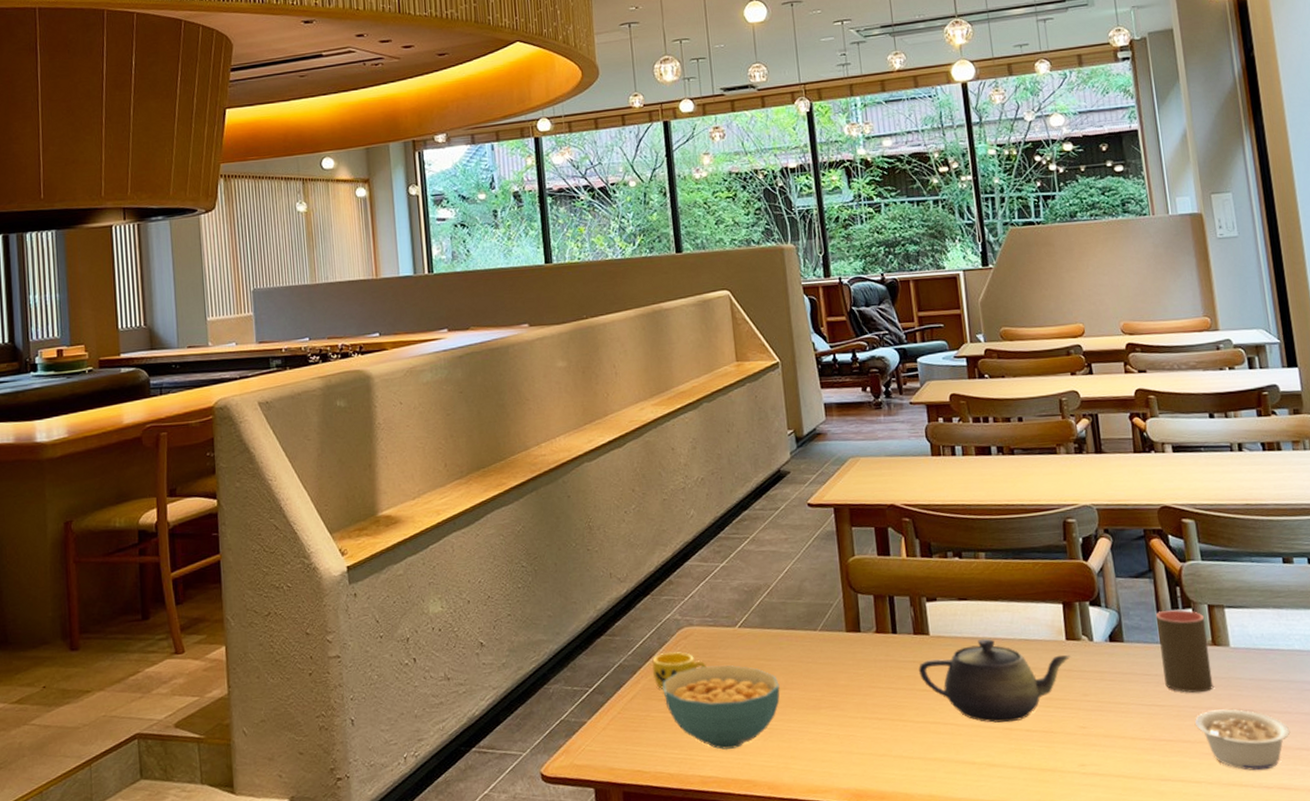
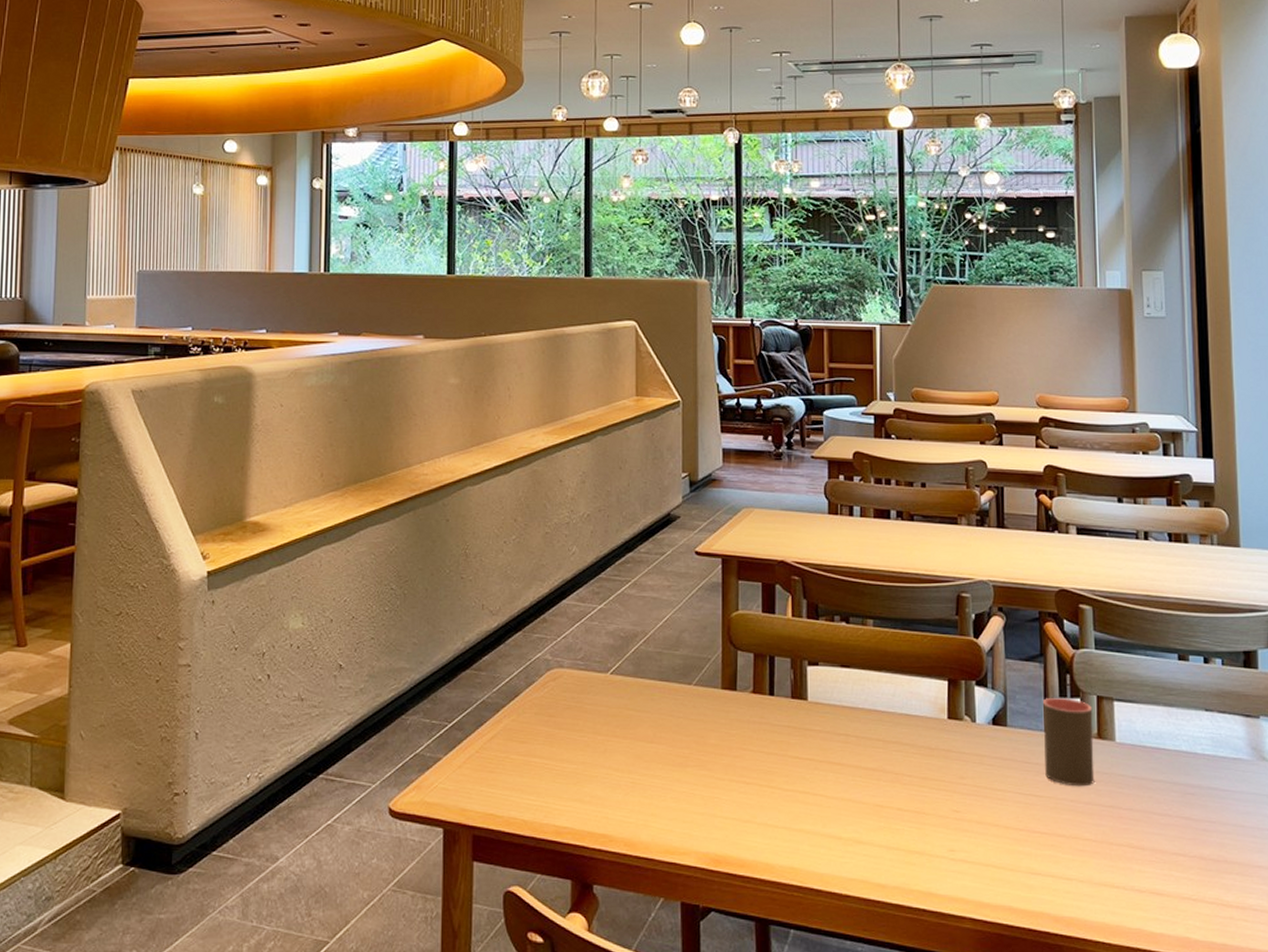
cup: present [652,651,706,689] -> none [516,694,573,731]
cereal bowl: present [662,665,780,751] -> none [525,712,647,801]
teapot: present [919,638,1071,723] -> none [793,709,951,799]
legume: present [1195,709,1290,771] -> none [1072,806,1167,873]

